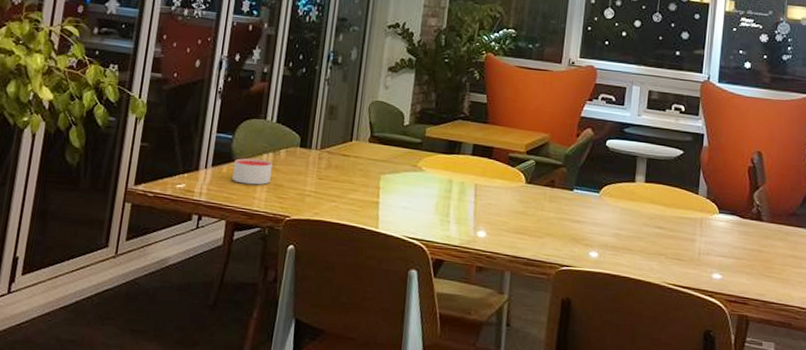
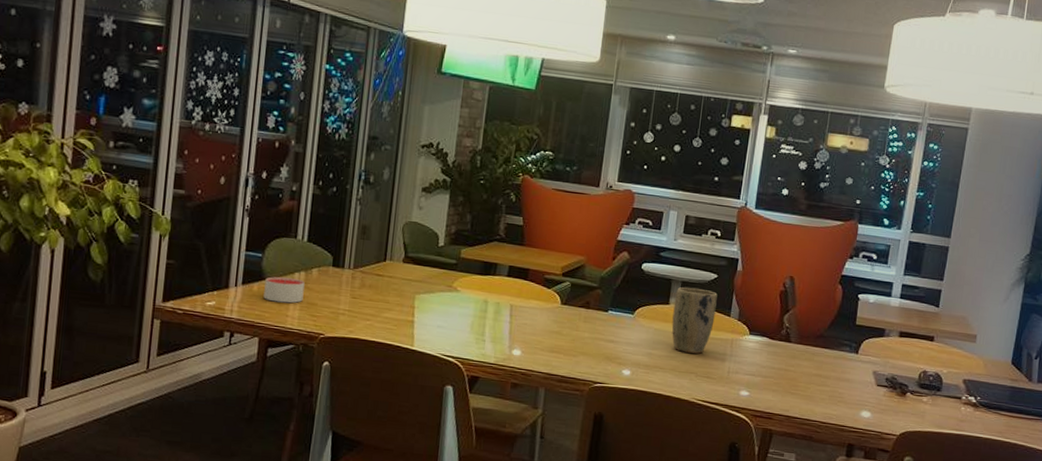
plant pot: none [638,164,684,234] -> present [672,287,718,354]

